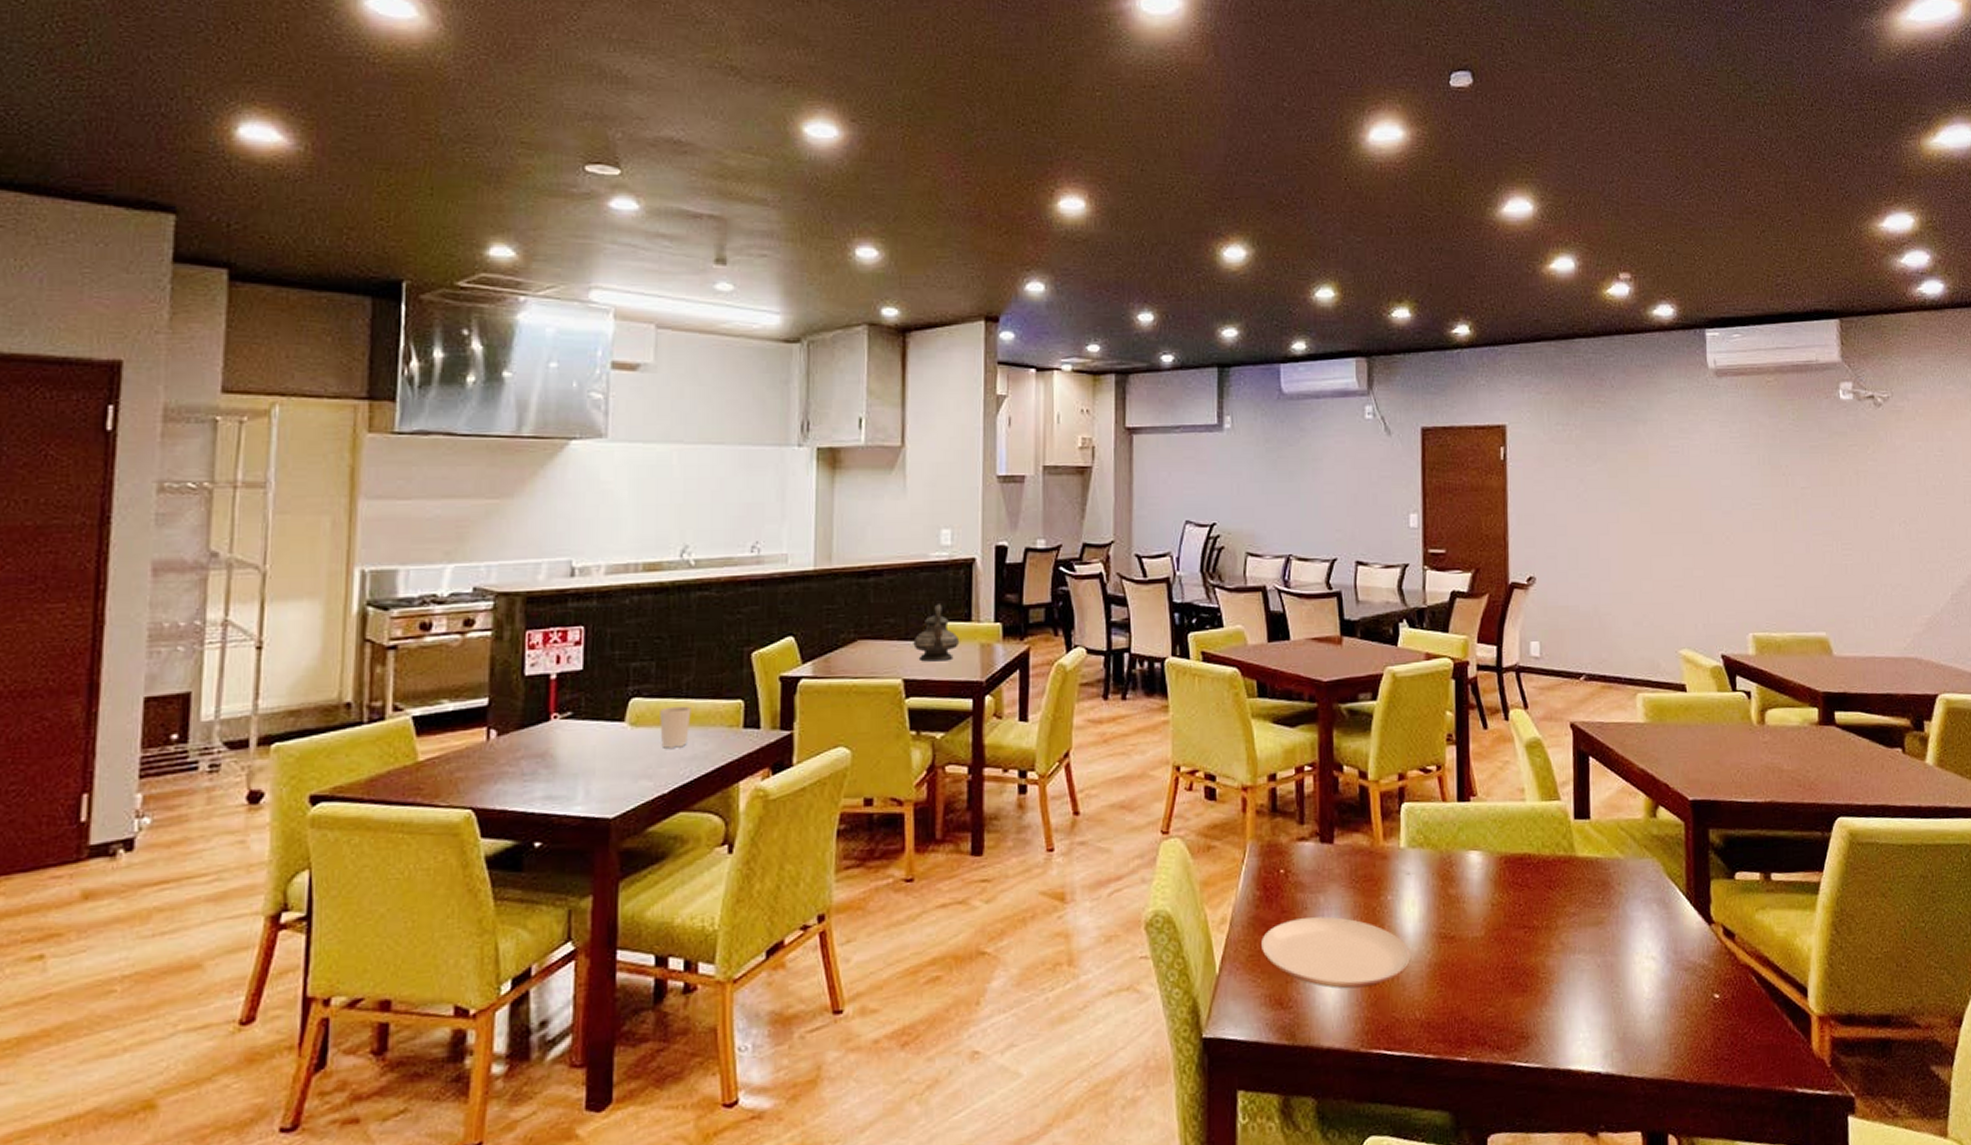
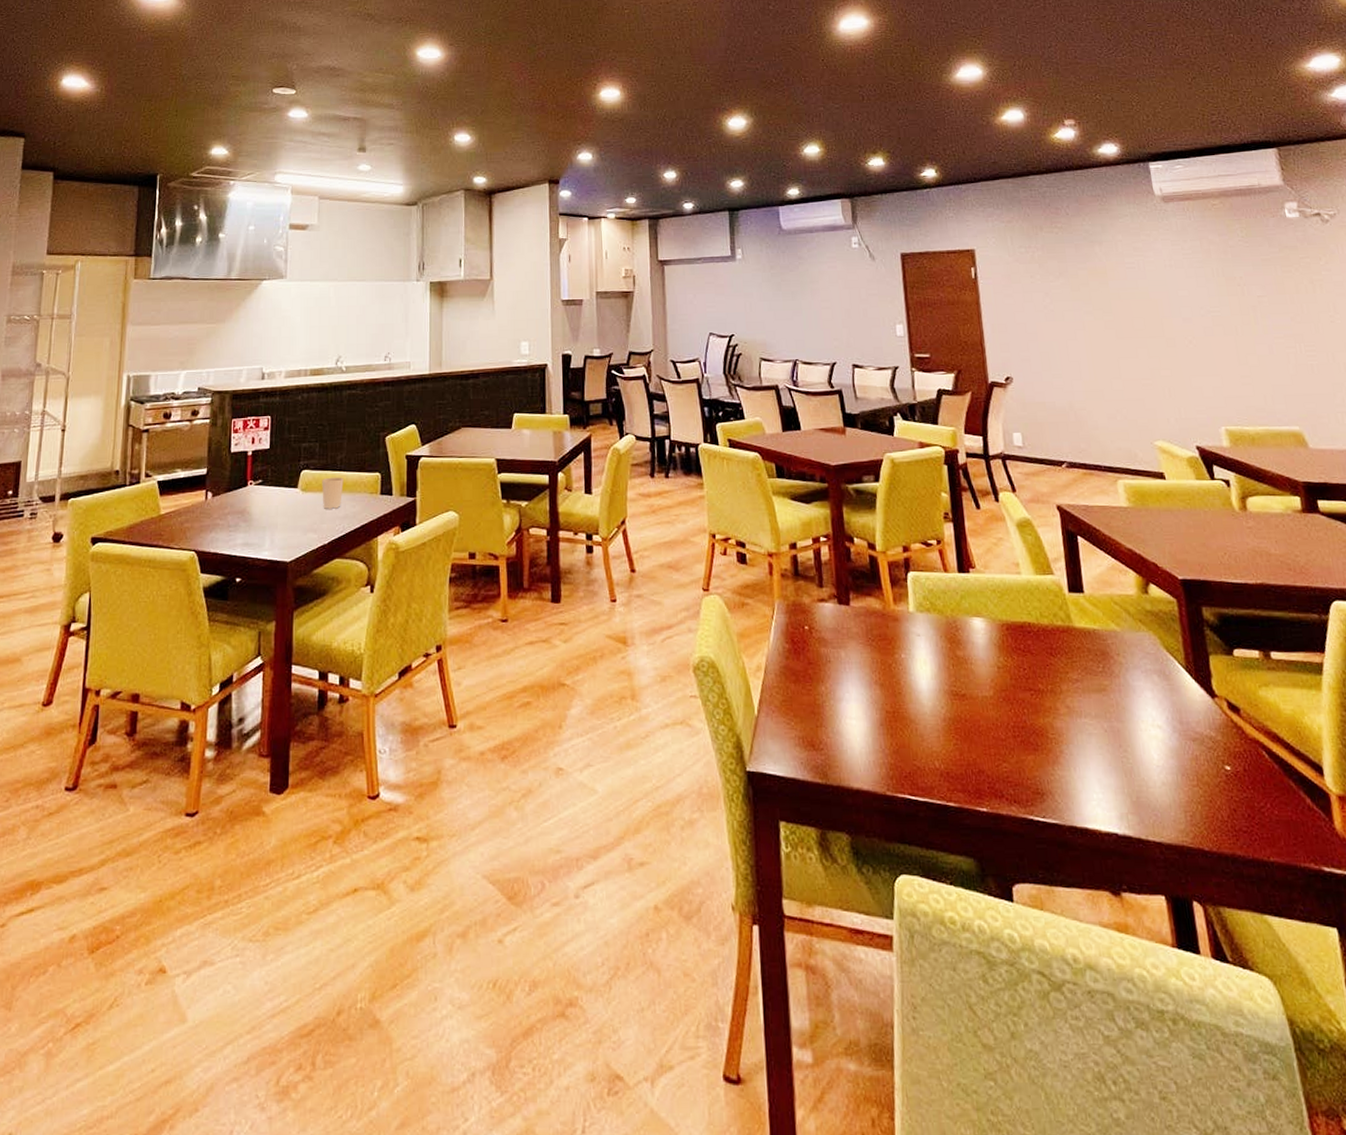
teapot: present [913,602,960,662] -> none [503,399,538,445]
plate: present [1262,916,1410,989] -> none [792,670,926,736]

